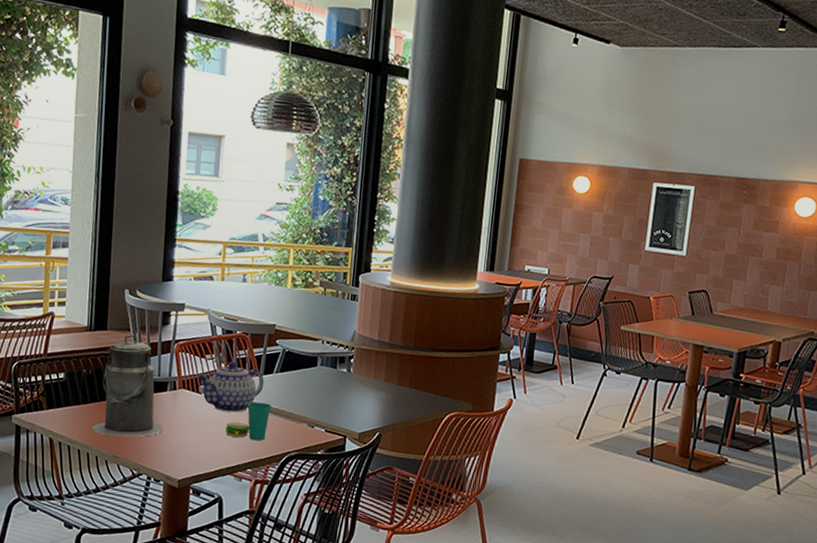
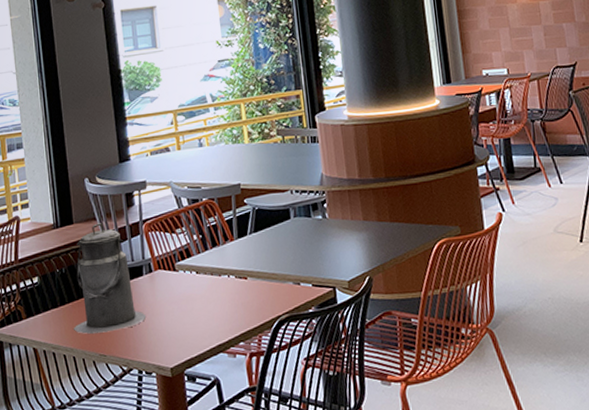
teapot: present [199,361,264,413] -> none [173,230,240,286]
cup: present [225,402,272,441] -> none [209,267,252,311]

